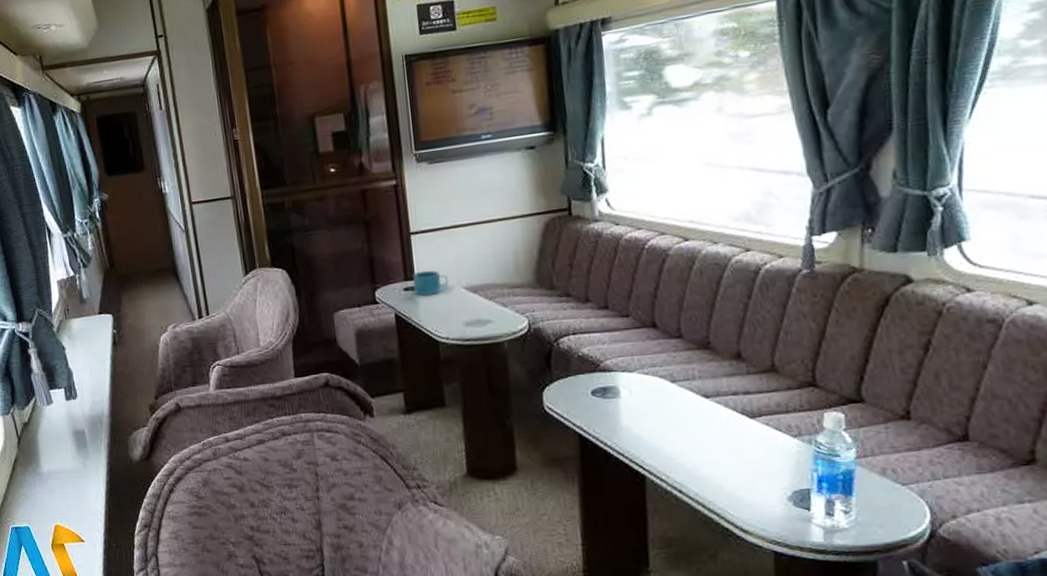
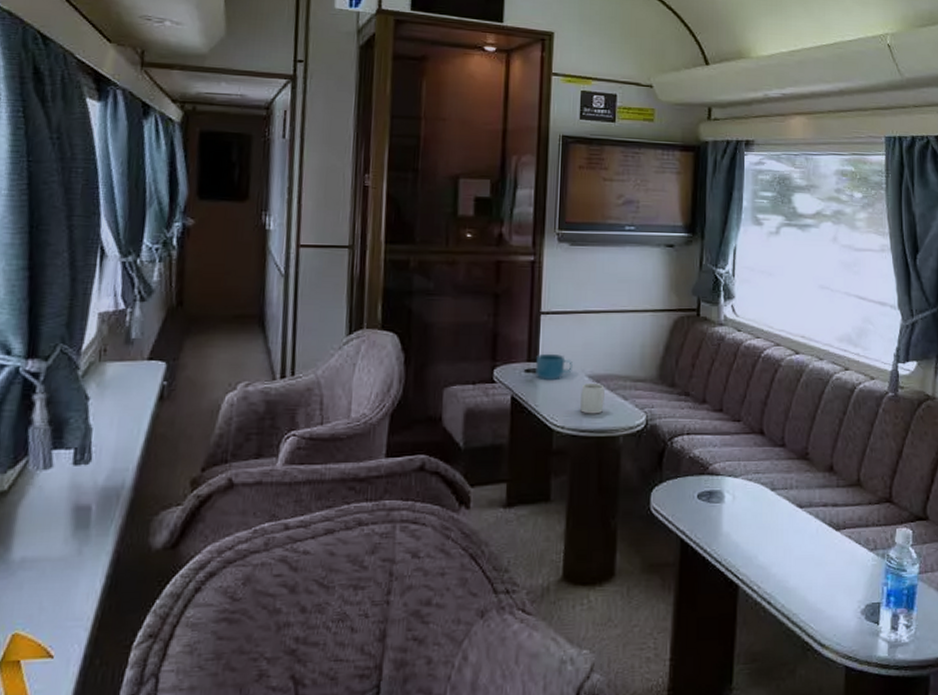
mug: none [460,294,485,324] -> present [580,384,605,414]

